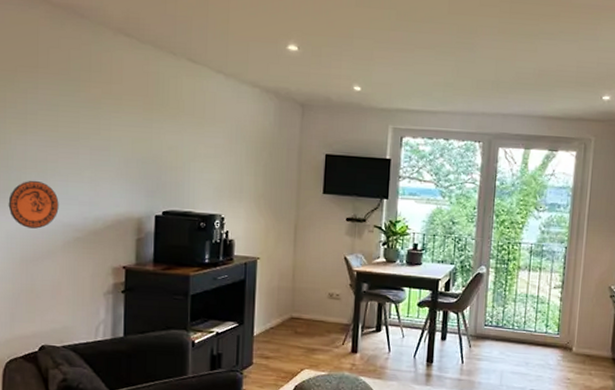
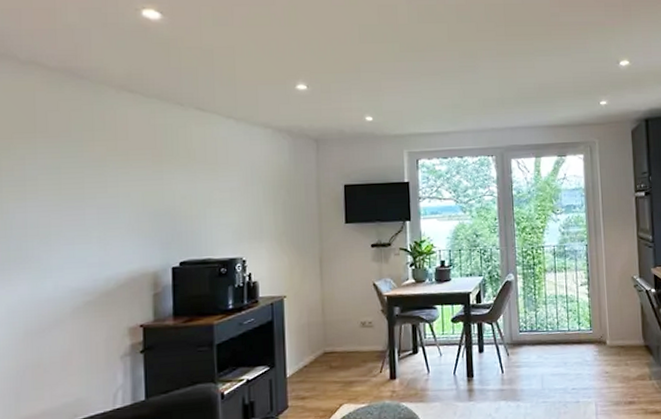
decorative plate: present [8,180,59,229] -> none [8,247,66,299]

